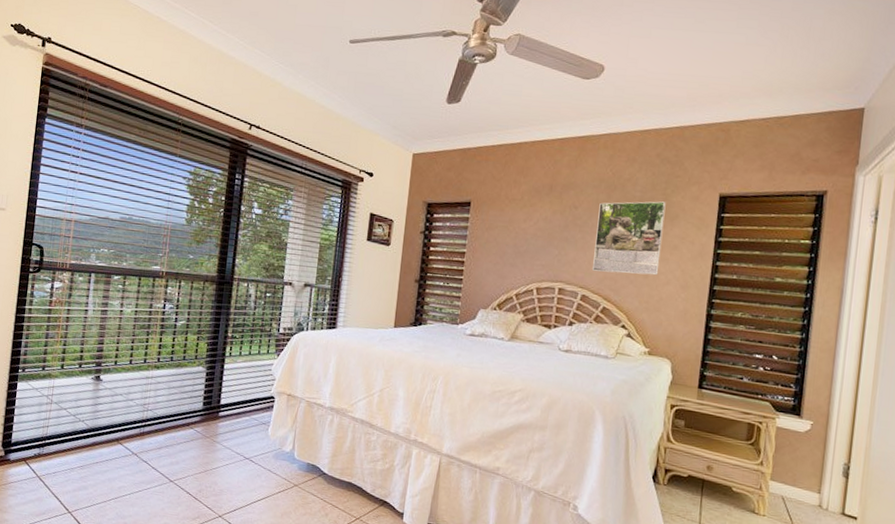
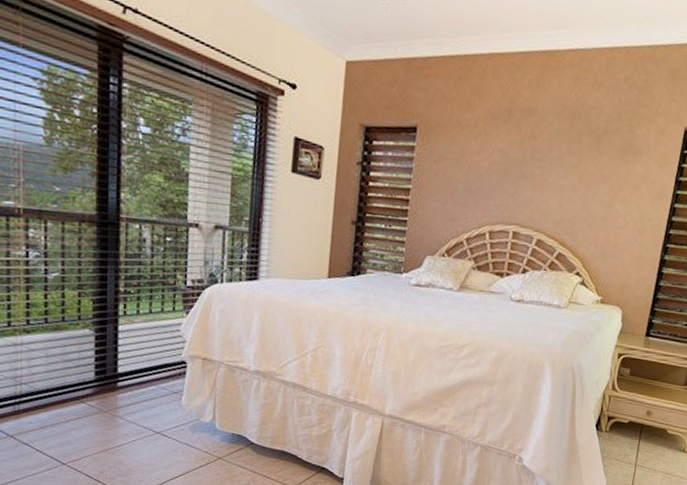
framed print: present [592,201,666,276] -> none [550,133,631,218]

